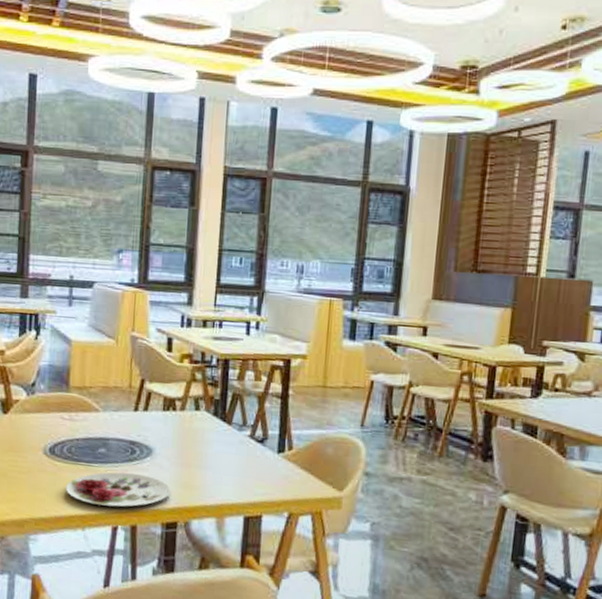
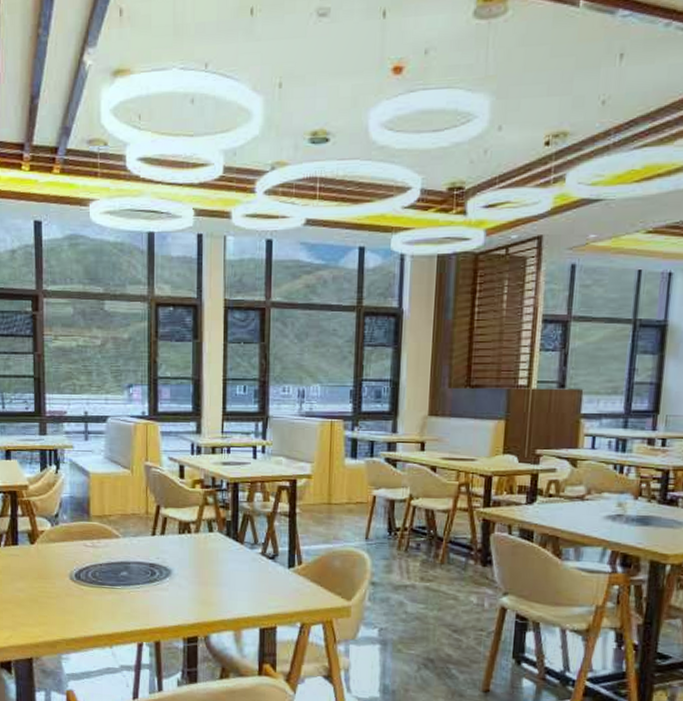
plate: present [66,472,171,507] -> none [93,593,190,625]

